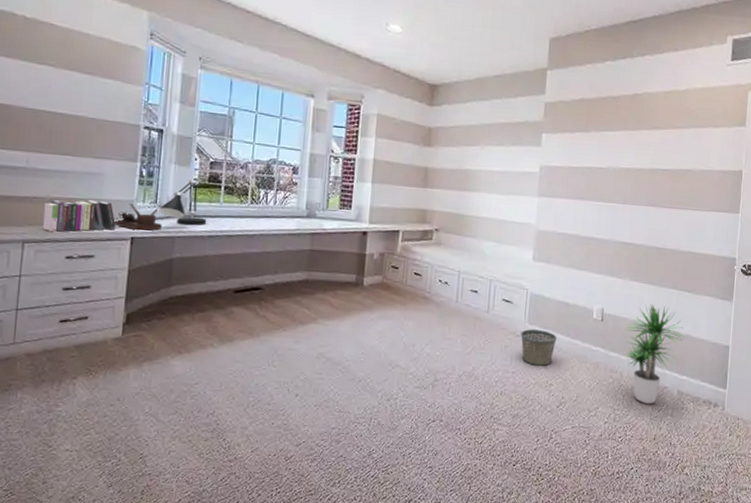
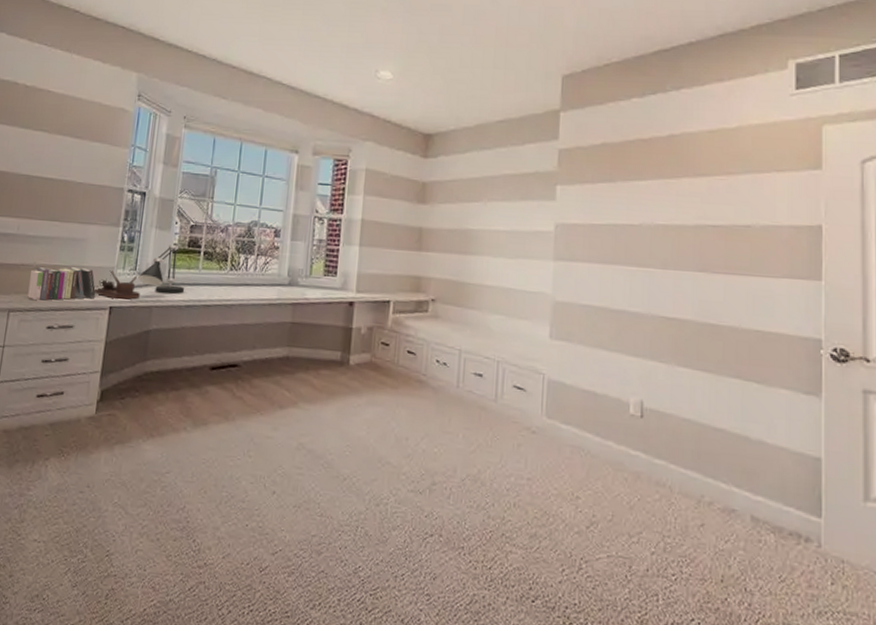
basket: present [521,329,557,366] -> none [537,424,583,473]
potted plant: present [625,303,685,404] -> none [674,396,757,532]

